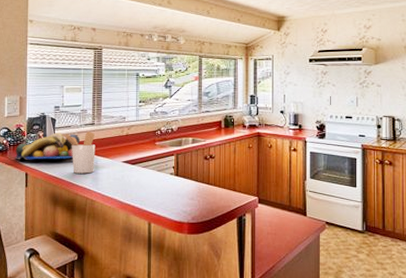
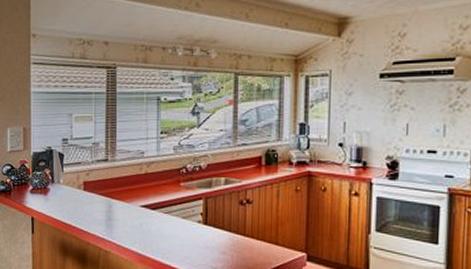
fruit bowl: present [15,132,83,160] -> none [20,170,95,203]
utensil holder: present [62,131,96,174] -> none [71,169,110,220]

